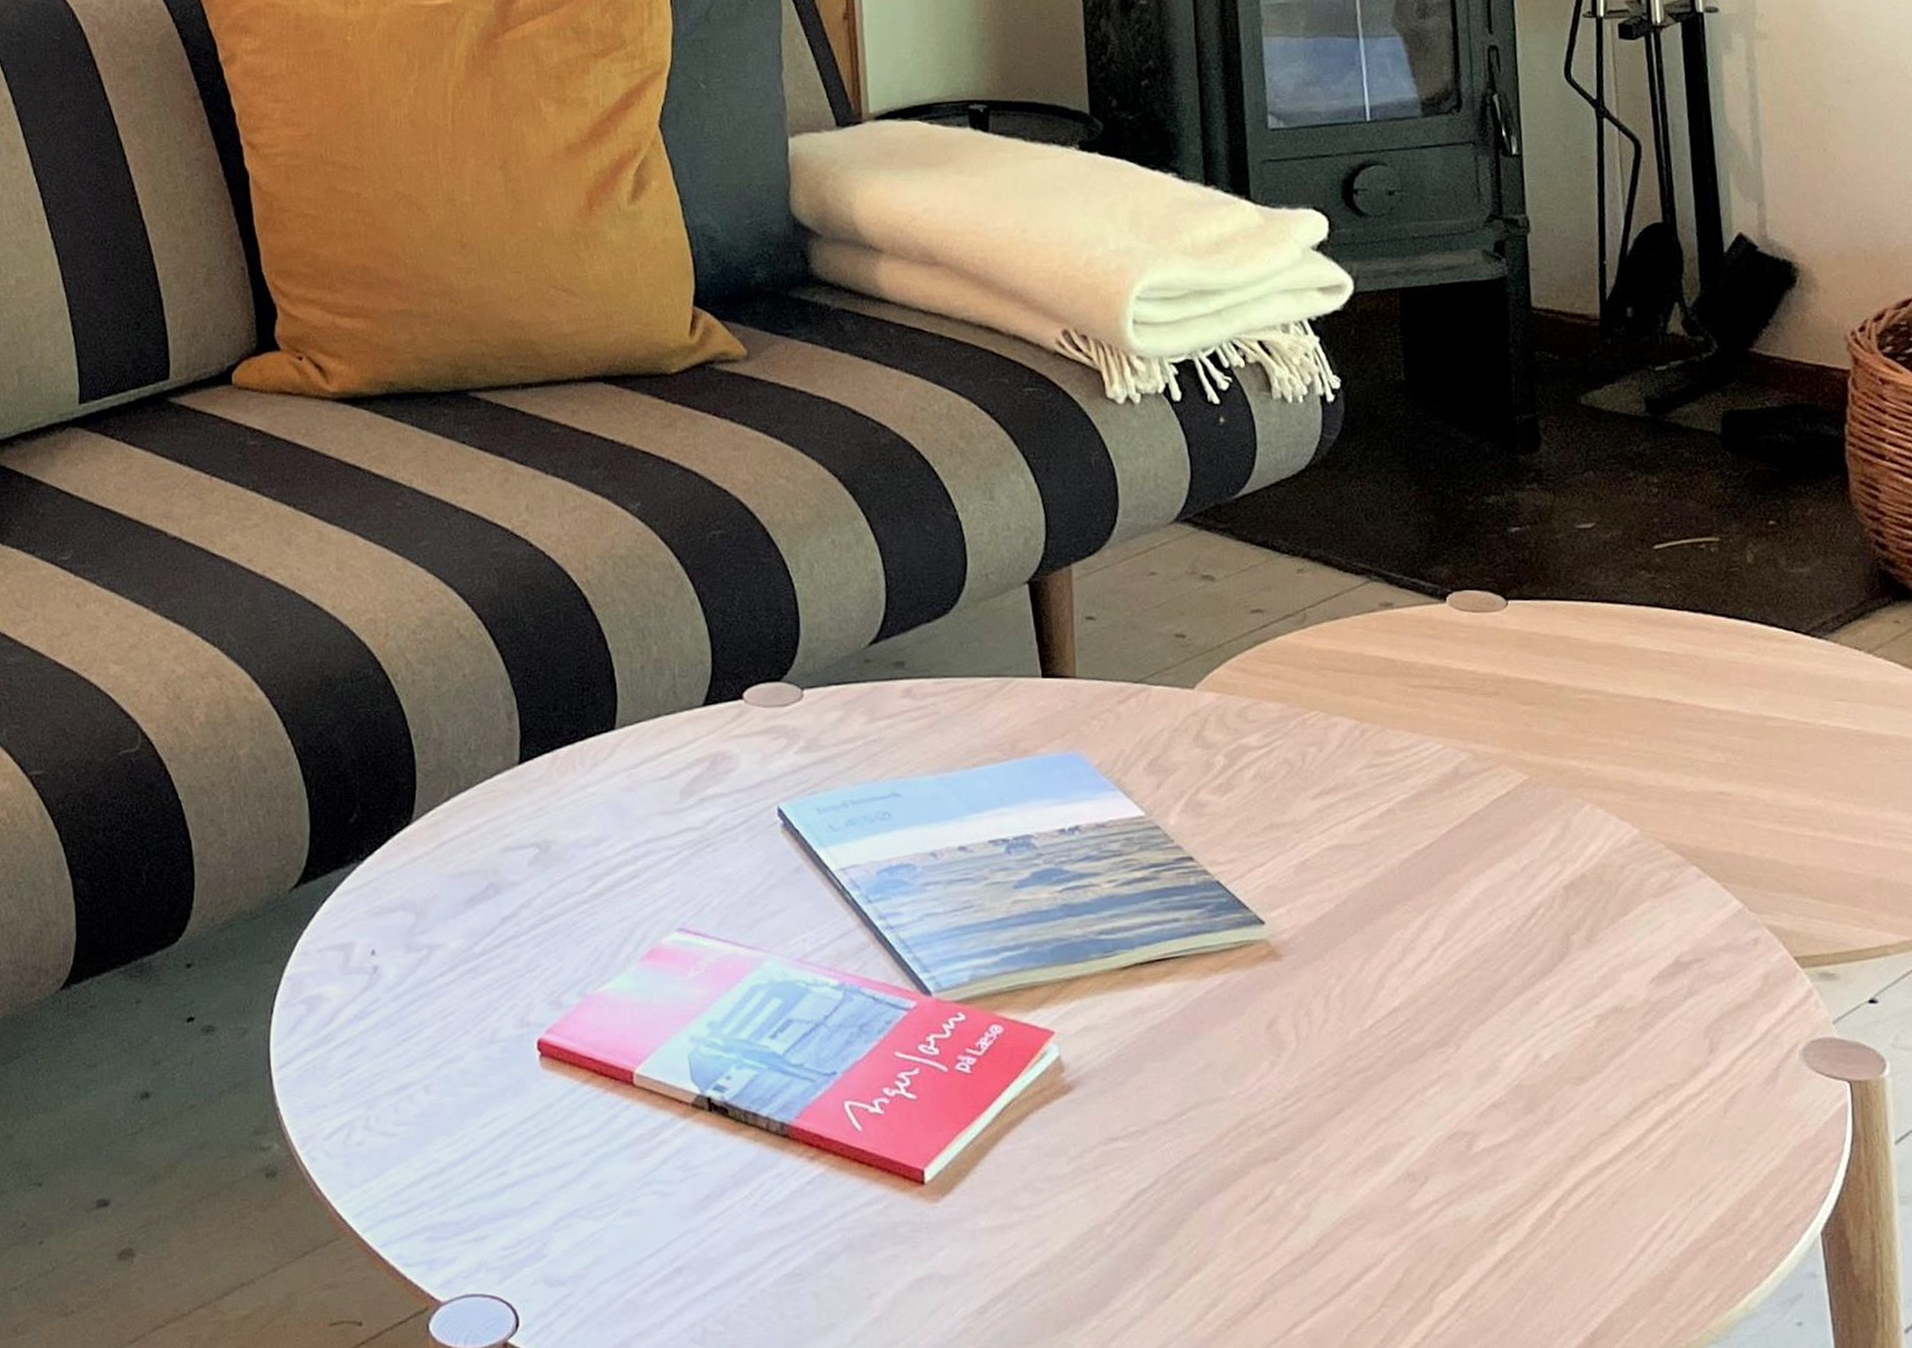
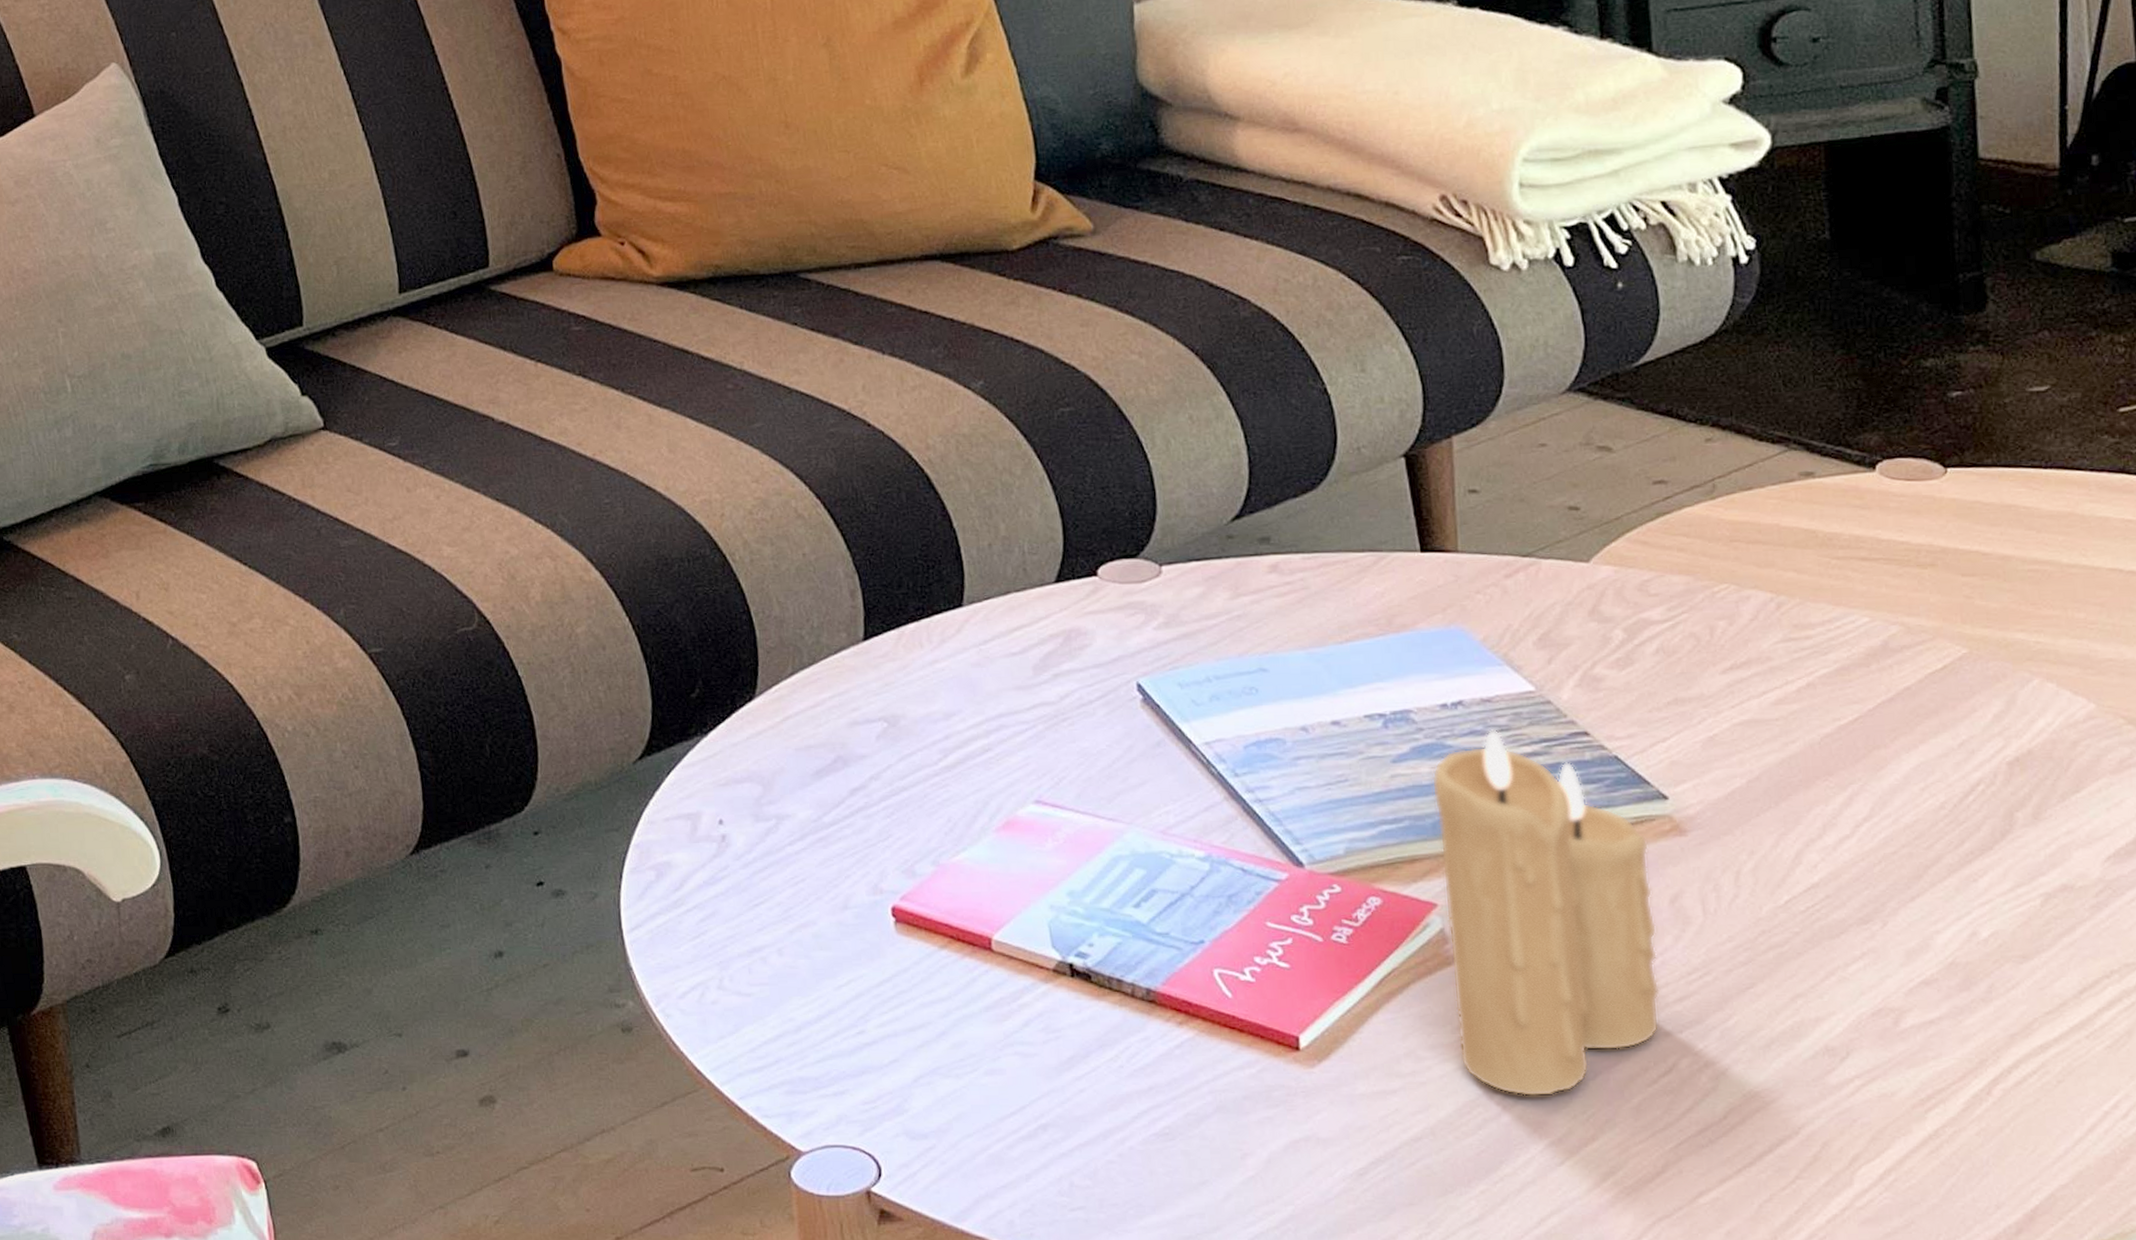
candle: none [1050,853,1257,1228] -> present [1431,728,1660,1097]

